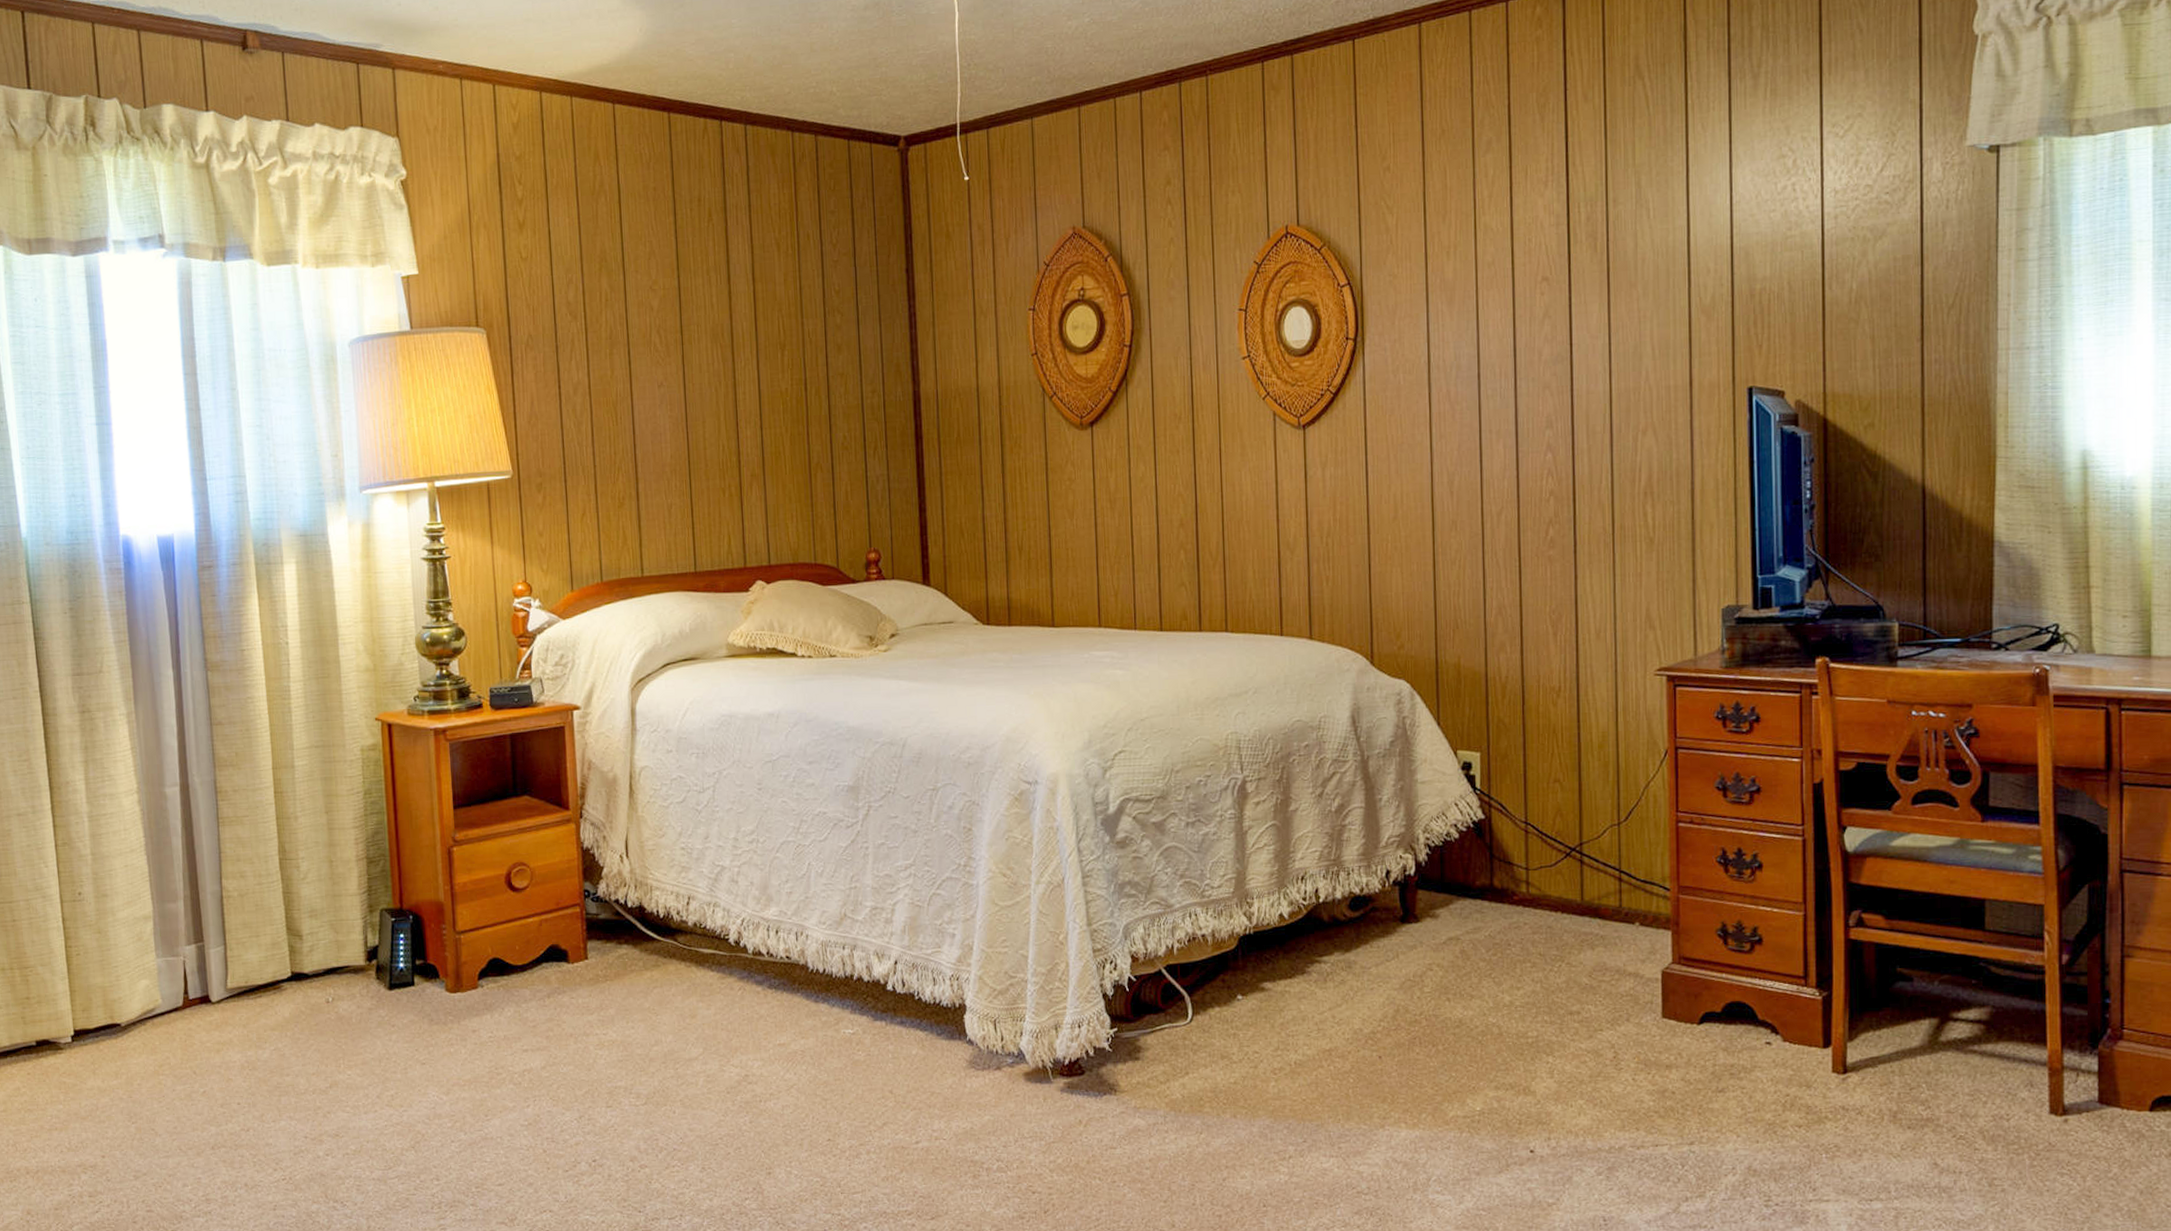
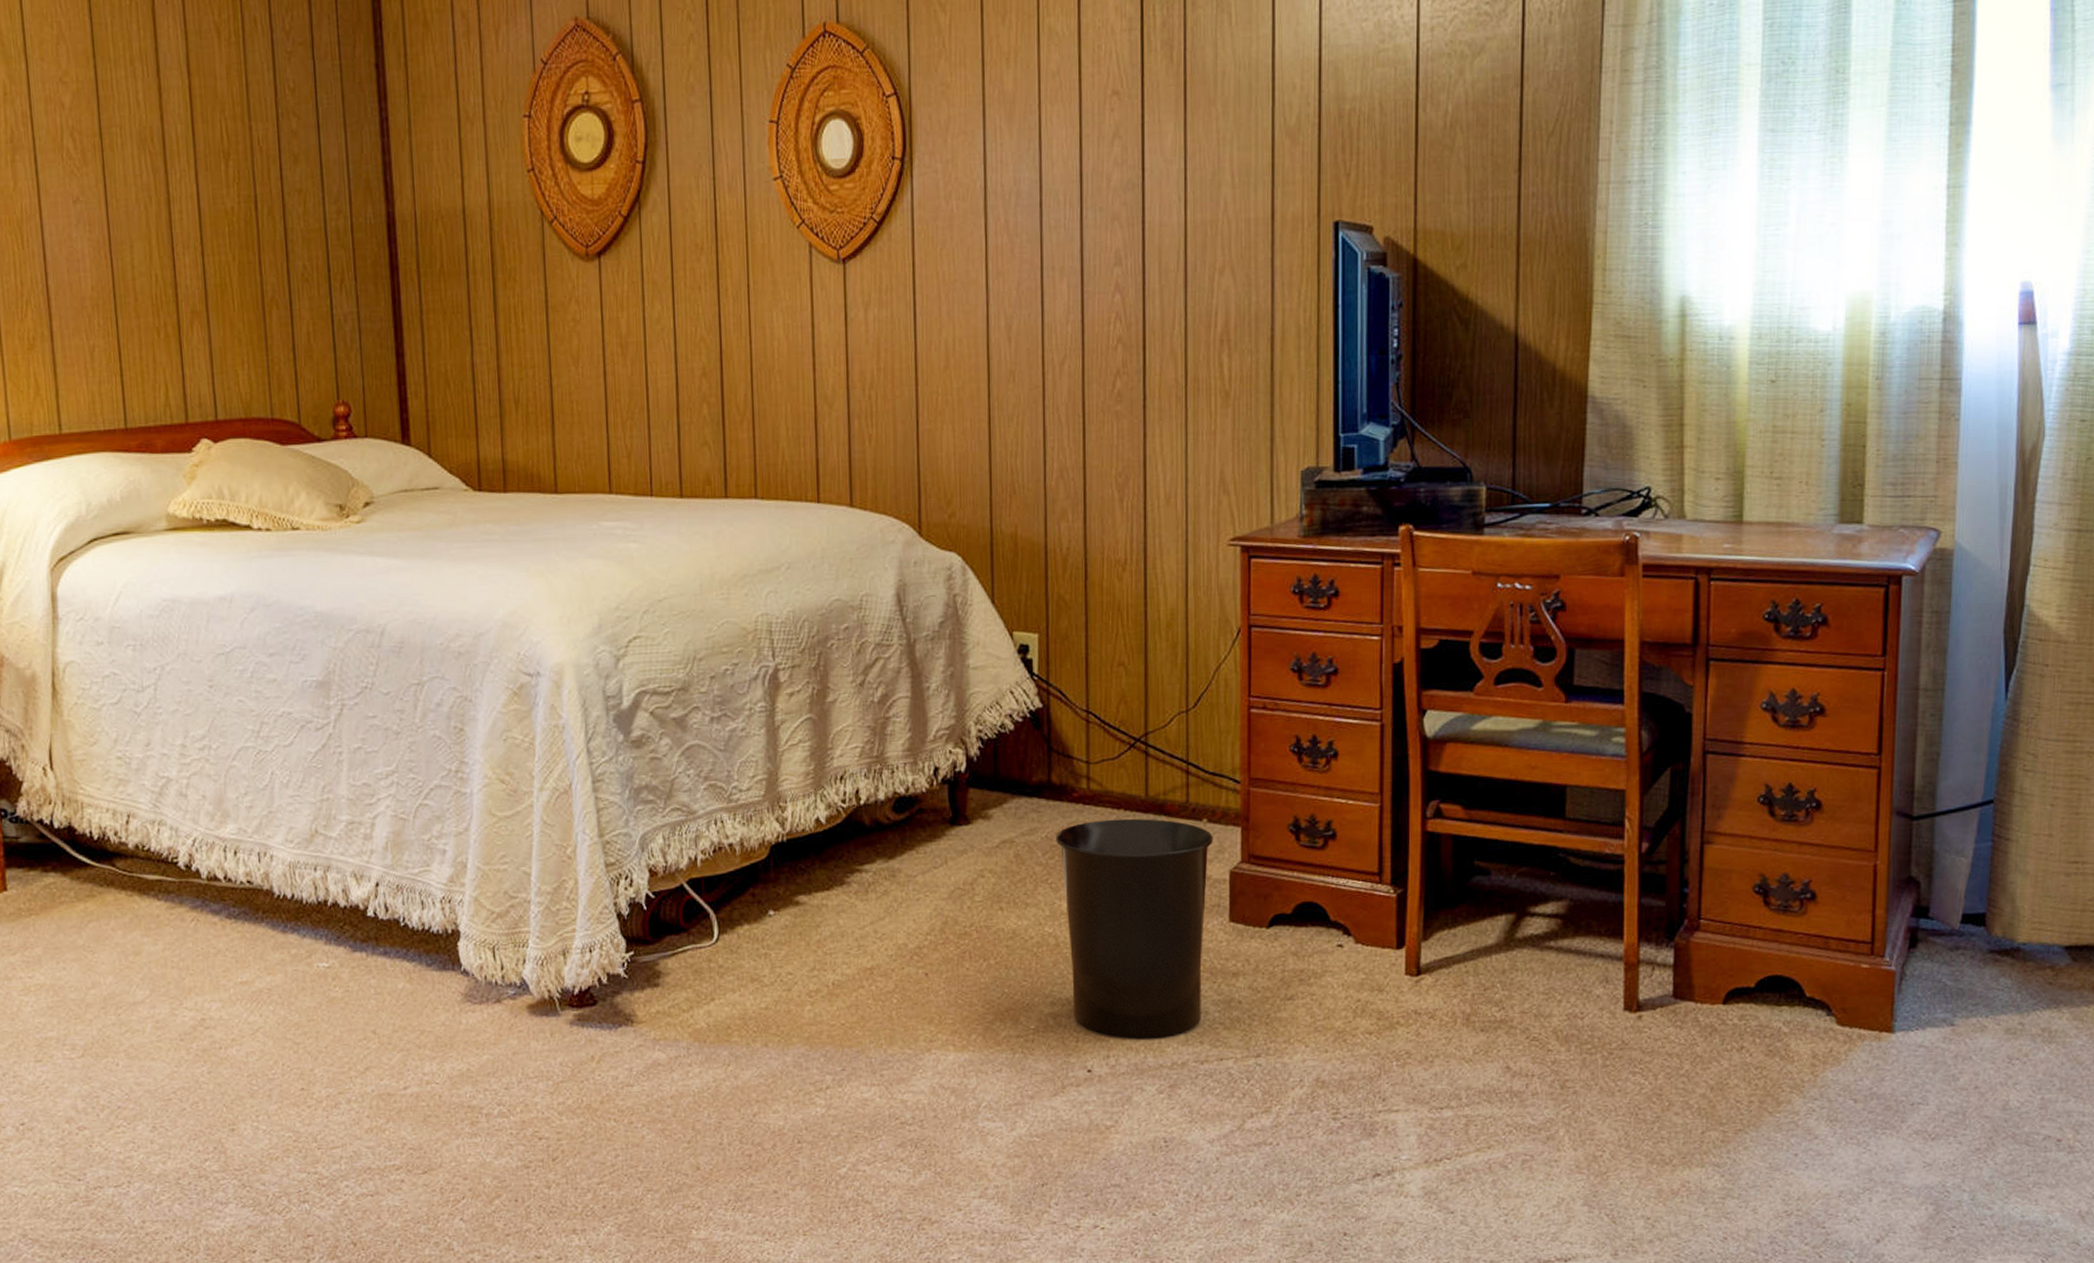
waste bin: none [1497,920,1646,1123] -> present [1055,818,1213,1038]

